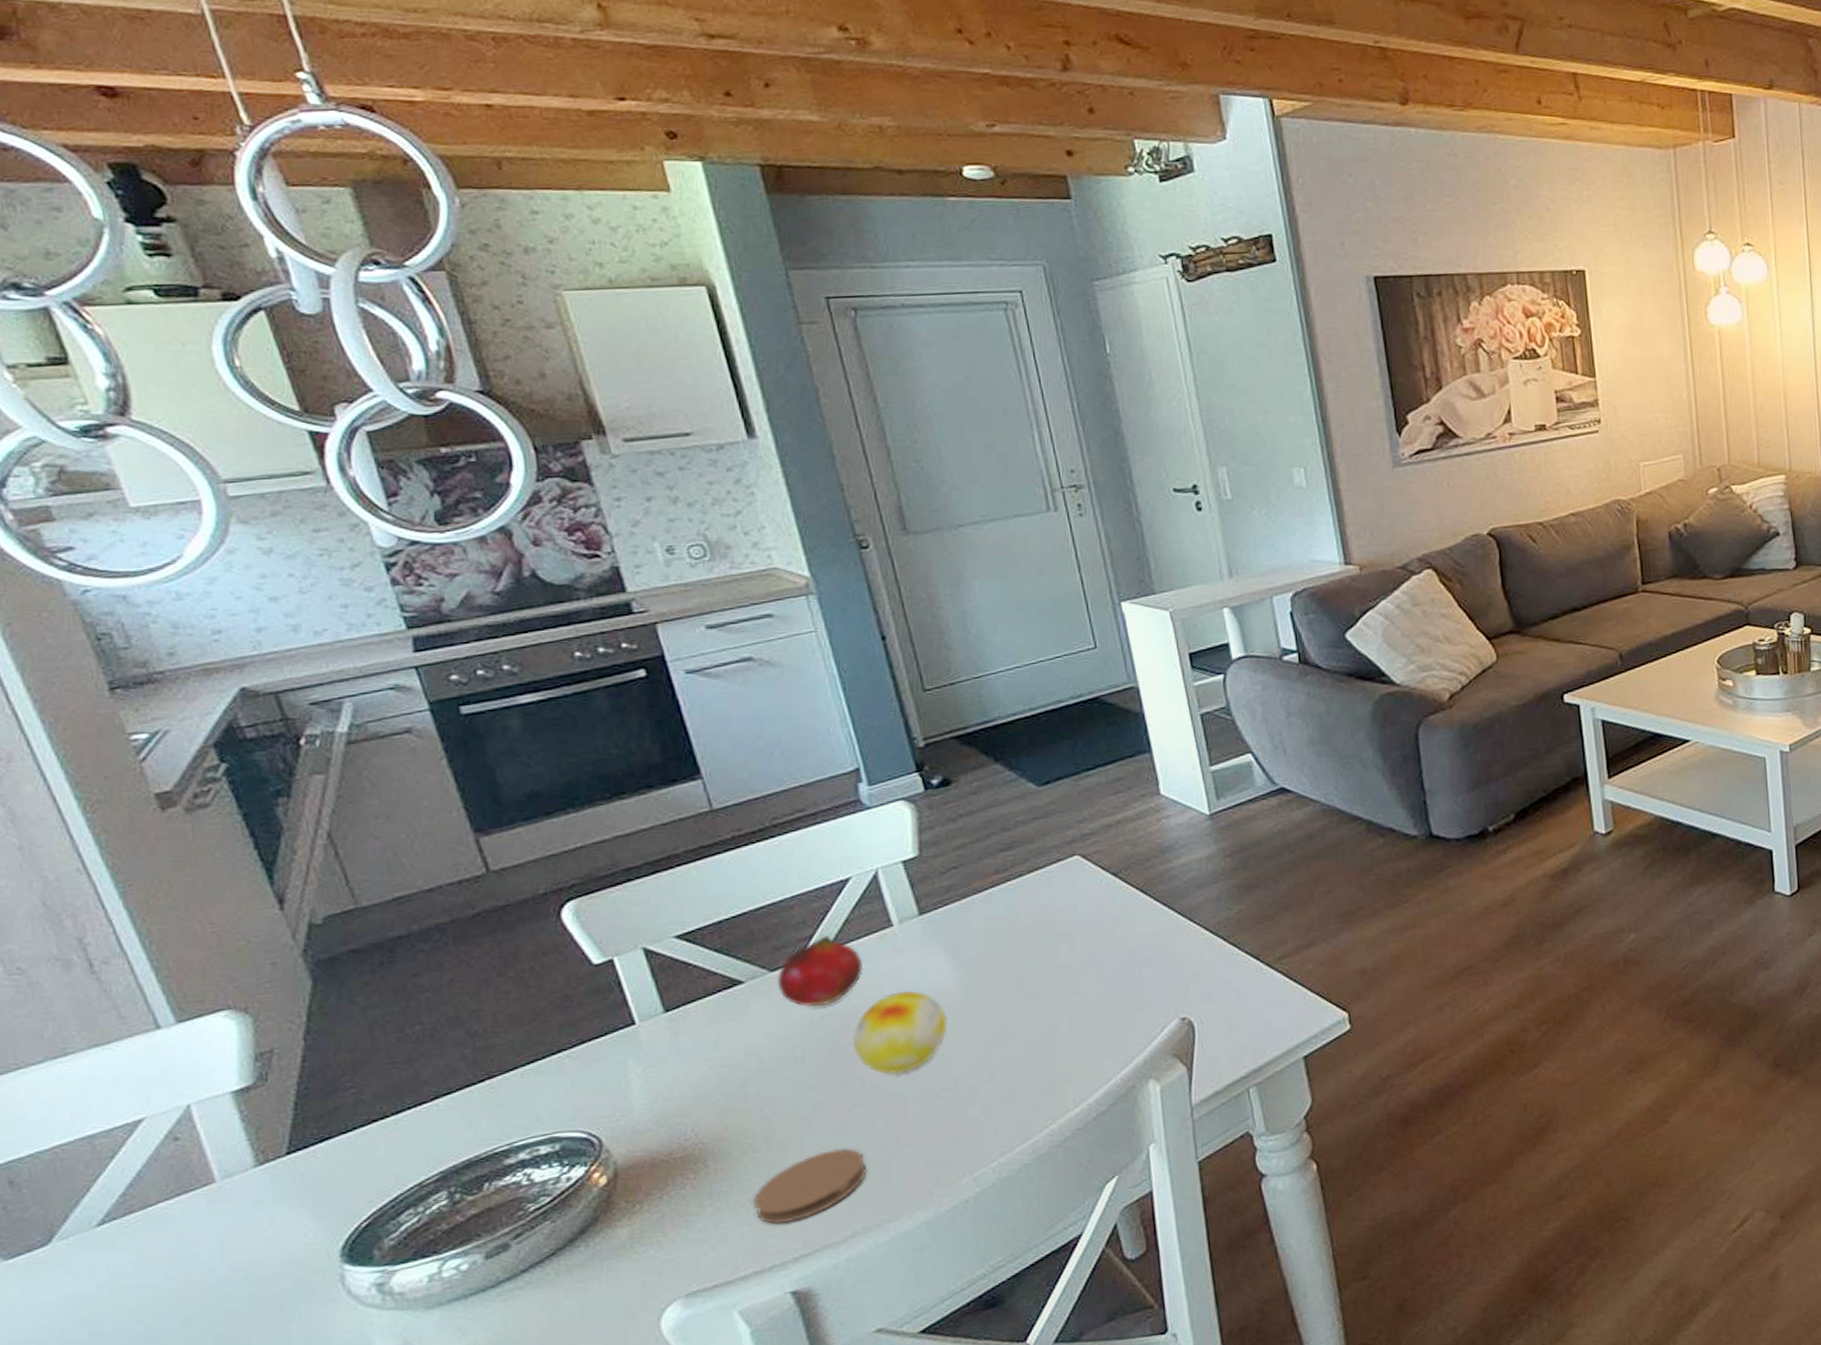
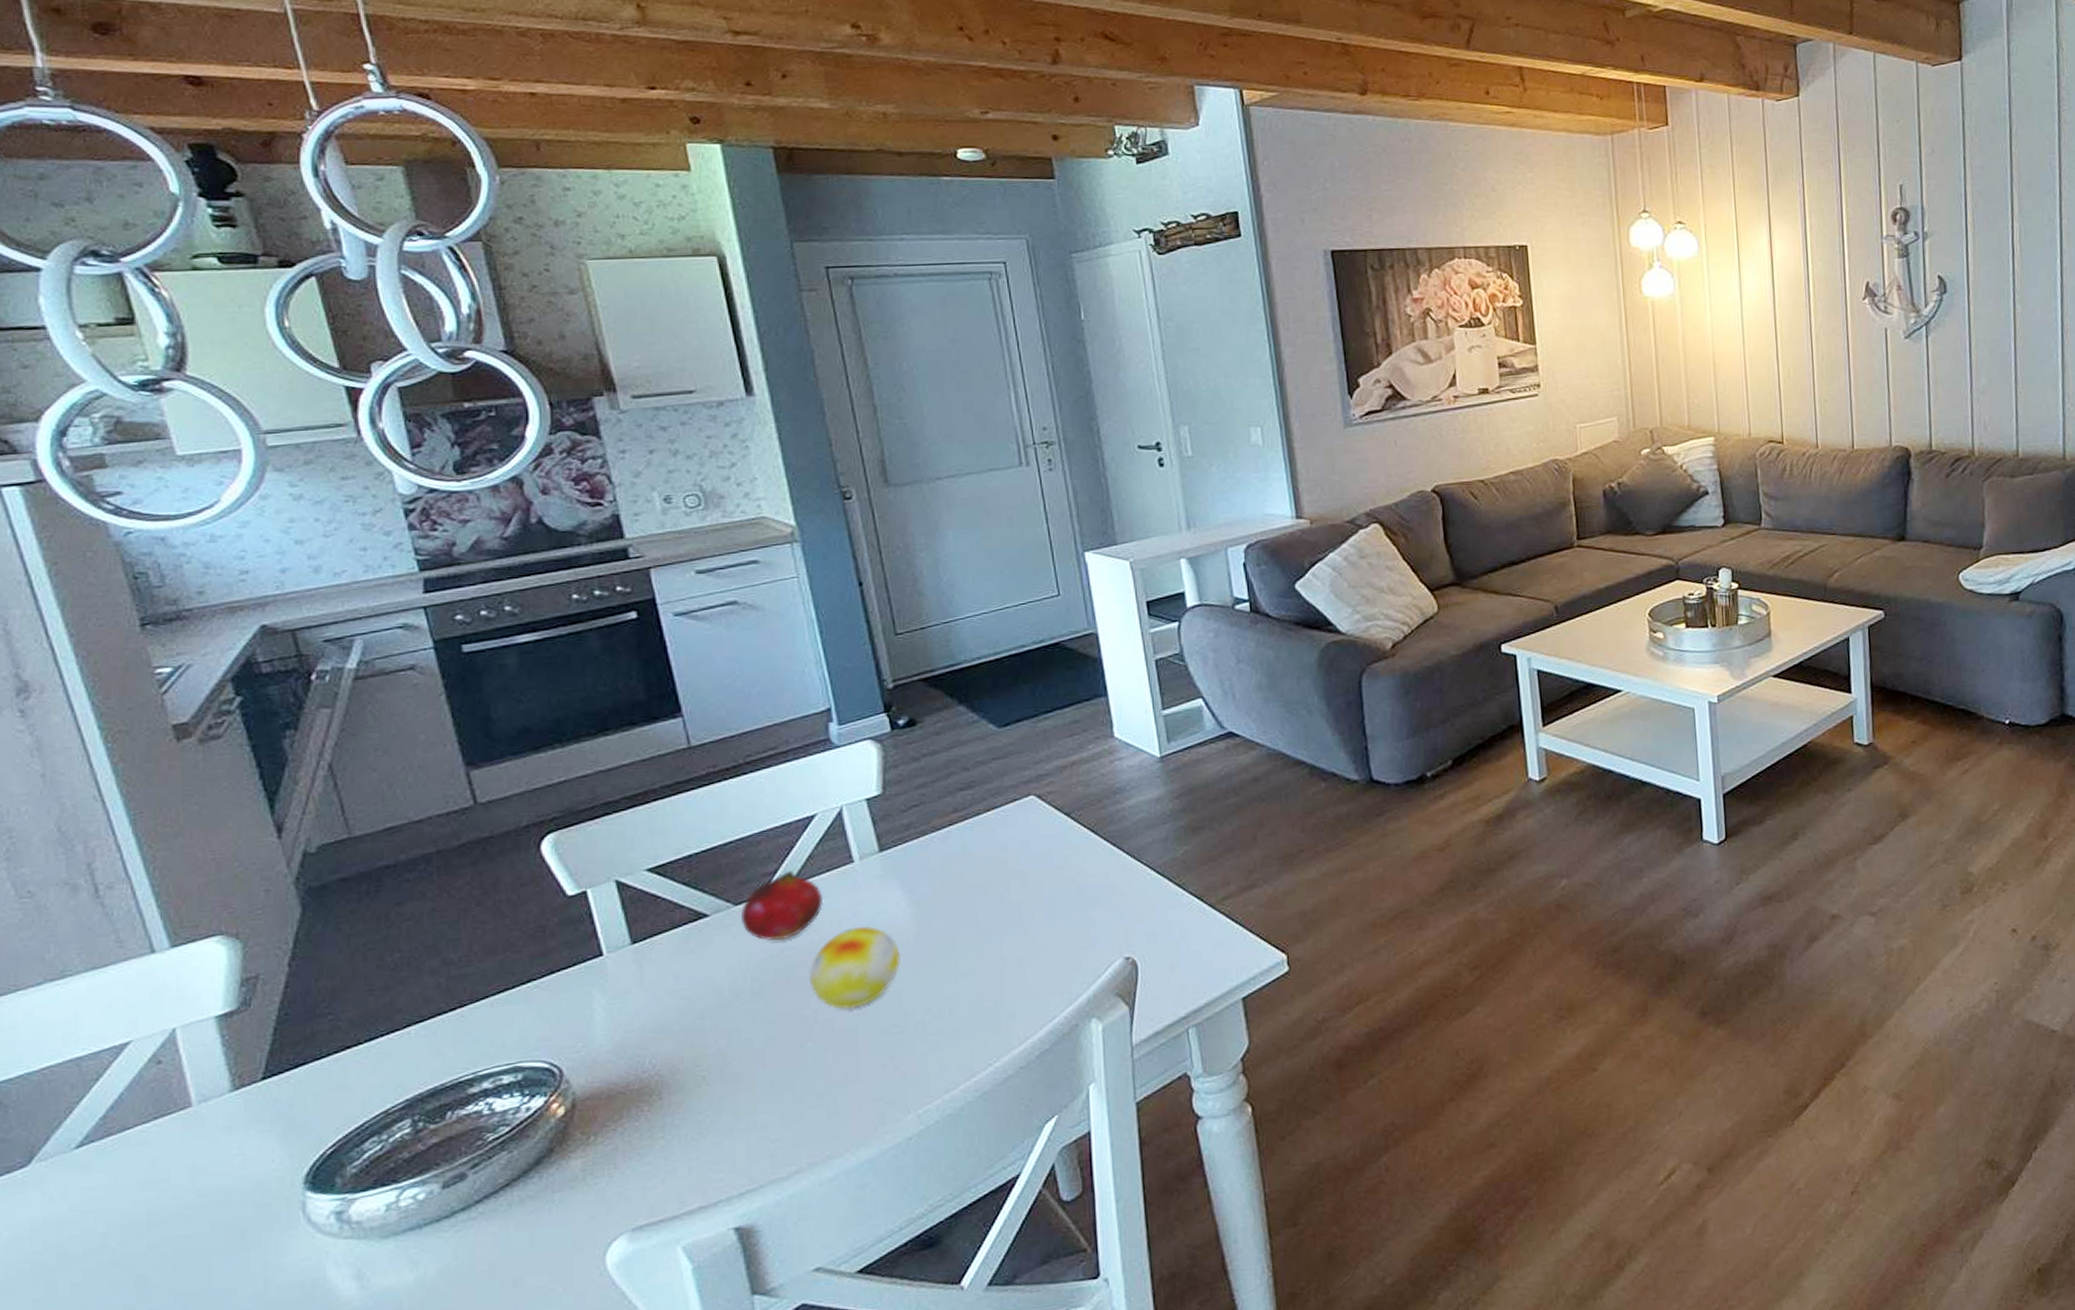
coaster: present [754,1148,867,1224] -> none [704,1082,815,1158]

